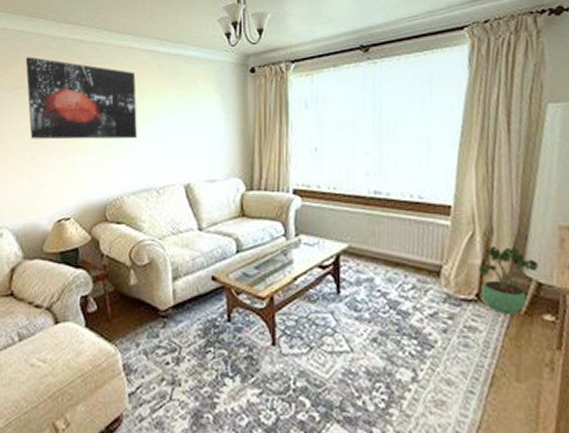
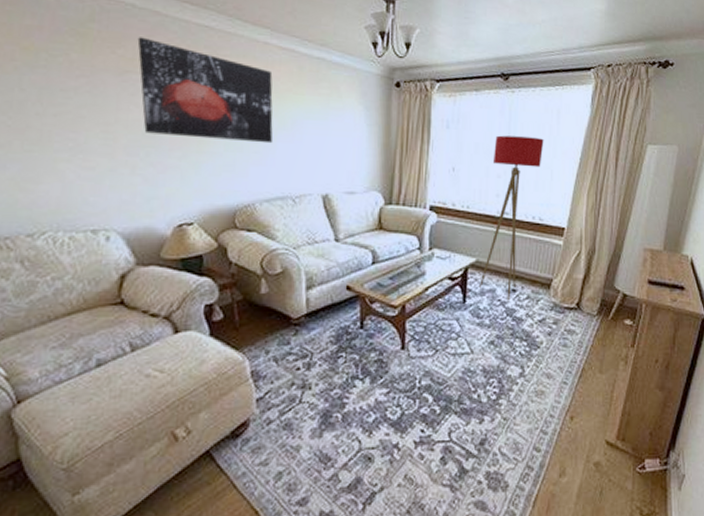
floor lamp: none [354,108,416,292] -> present [479,135,544,301]
potted plant: present [478,245,538,314] -> none [580,263,625,320]

